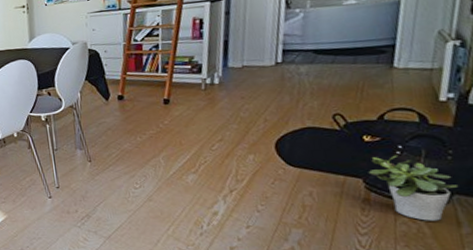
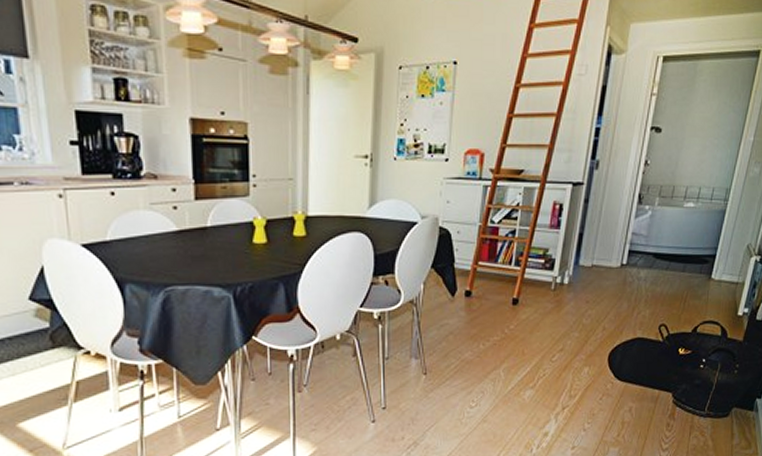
potted plant: present [368,155,457,221] -> none [677,368,737,434]

